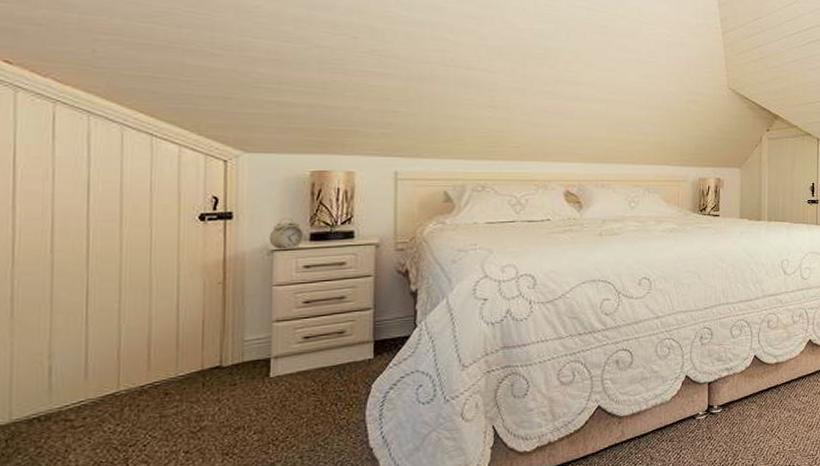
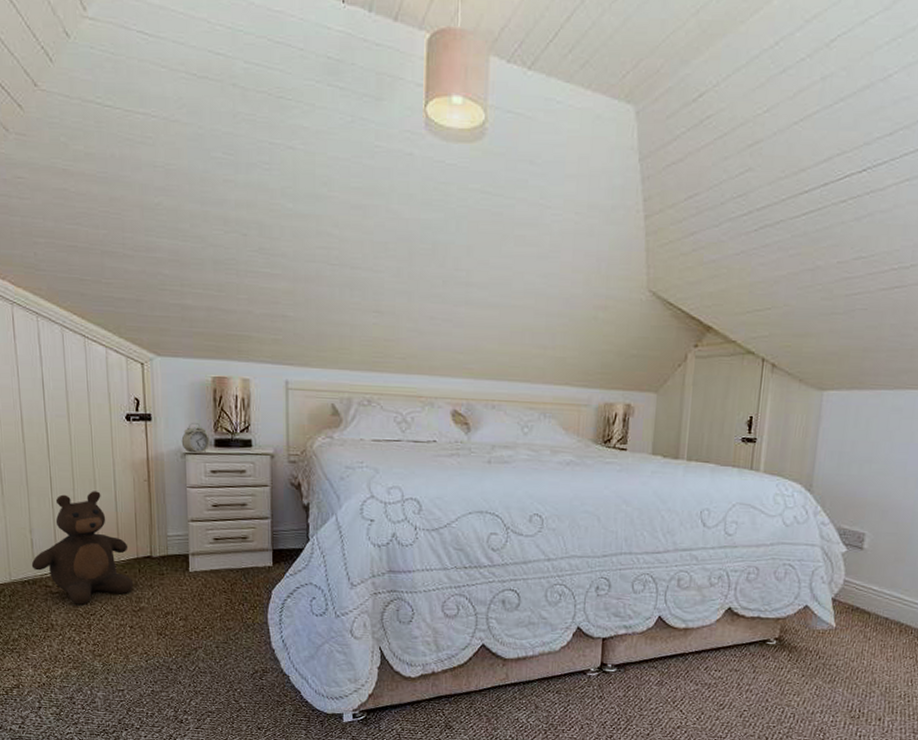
teddy bear: none [45,300,193,438] -> present [31,491,133,606]

